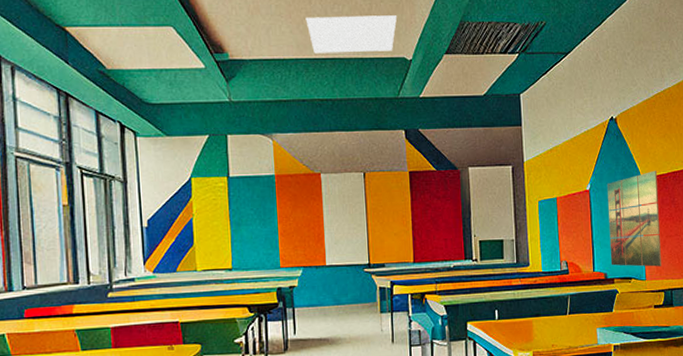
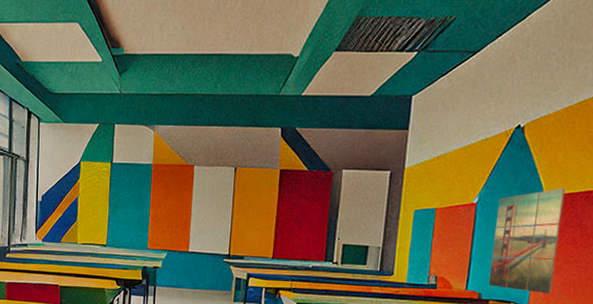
light panel: present [305,15,398,53] -> none [198,10,290,49]

